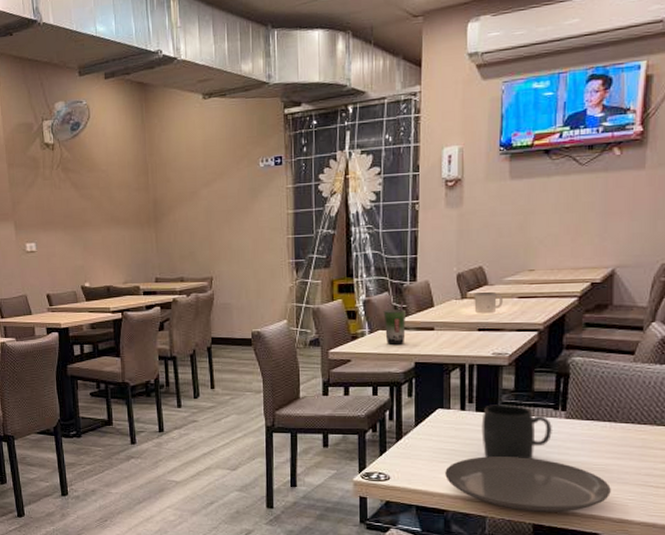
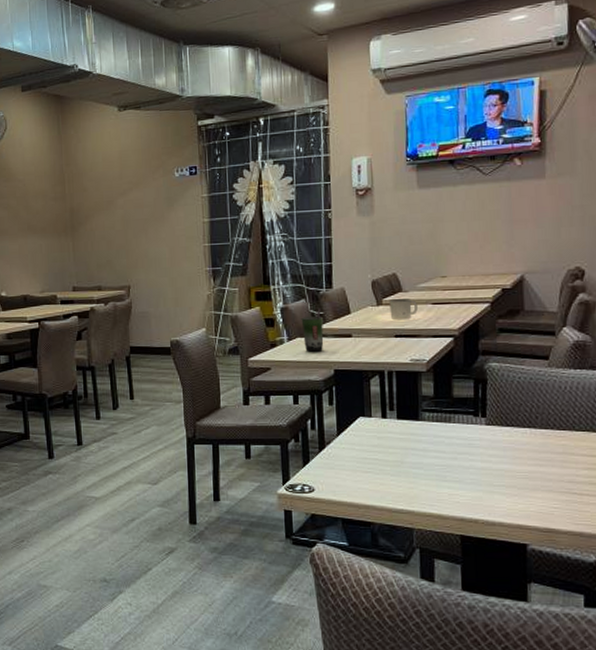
plate: present [445,456,611,512] -> none [370,465,536,523]
mug: present [481,403,553,460] -> none [403,410,475,468]

